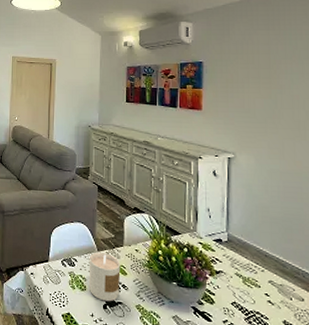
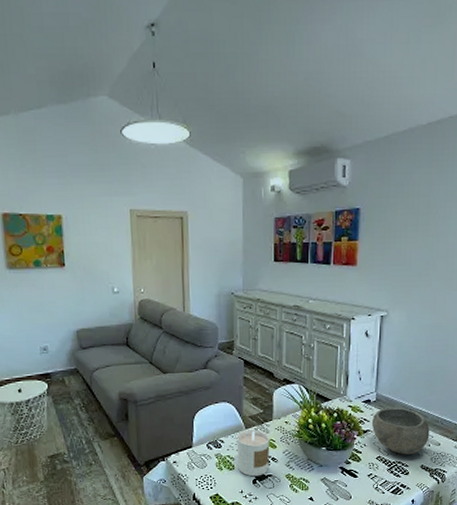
bowl: none [224,250,290,307] -> present [371,407,430,455]

